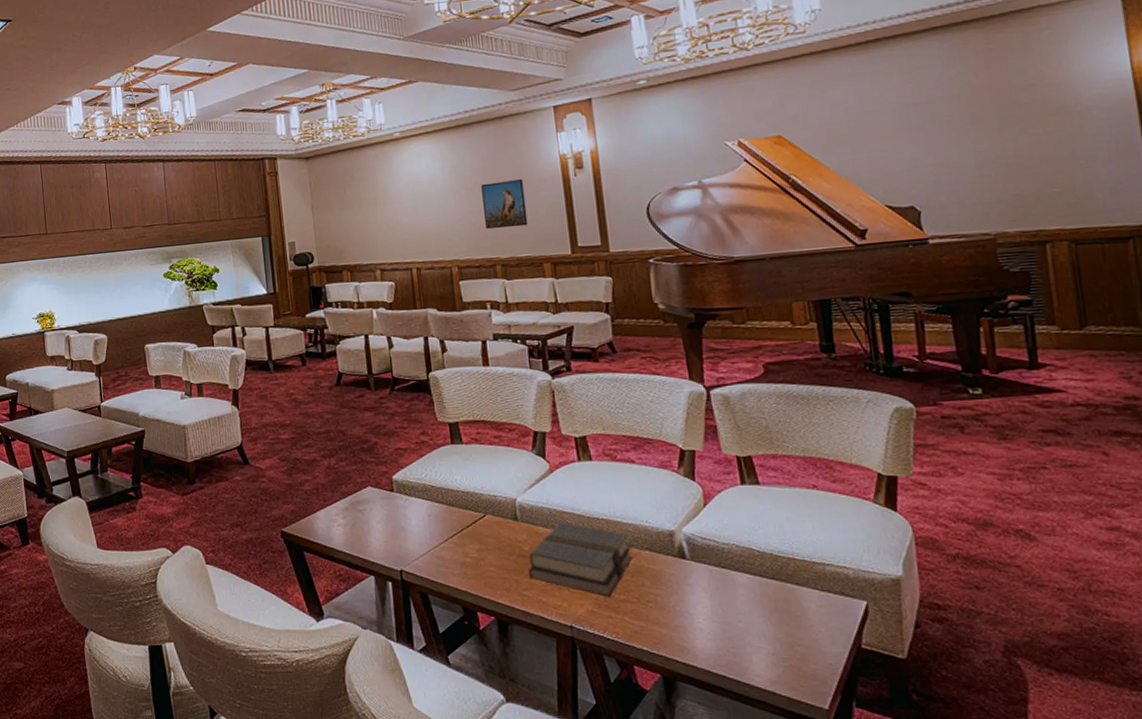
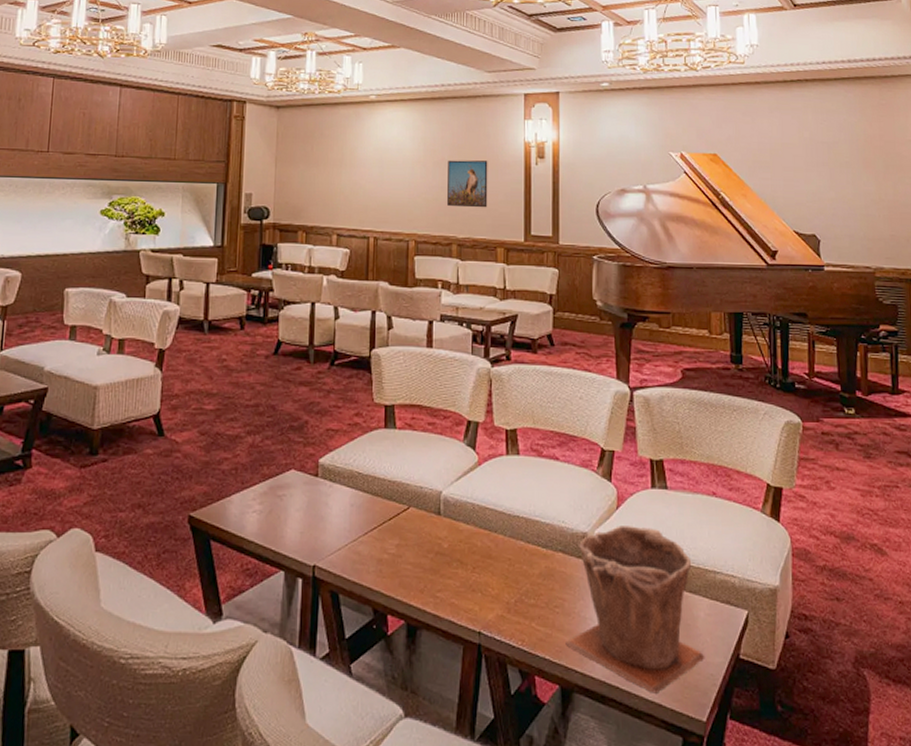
book: present [528,522,633,597] -> none [444,519,547,601]
plant pot: none [662,522,821,682] -> present [565,526,705,694]

